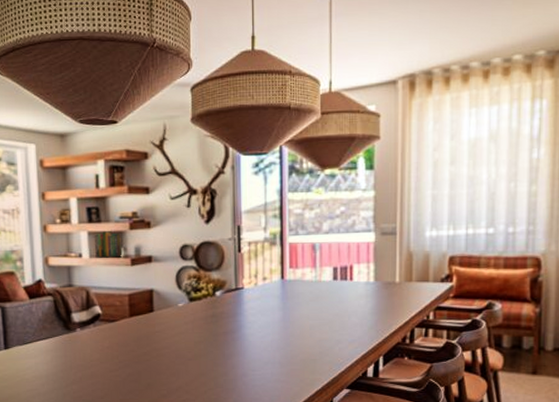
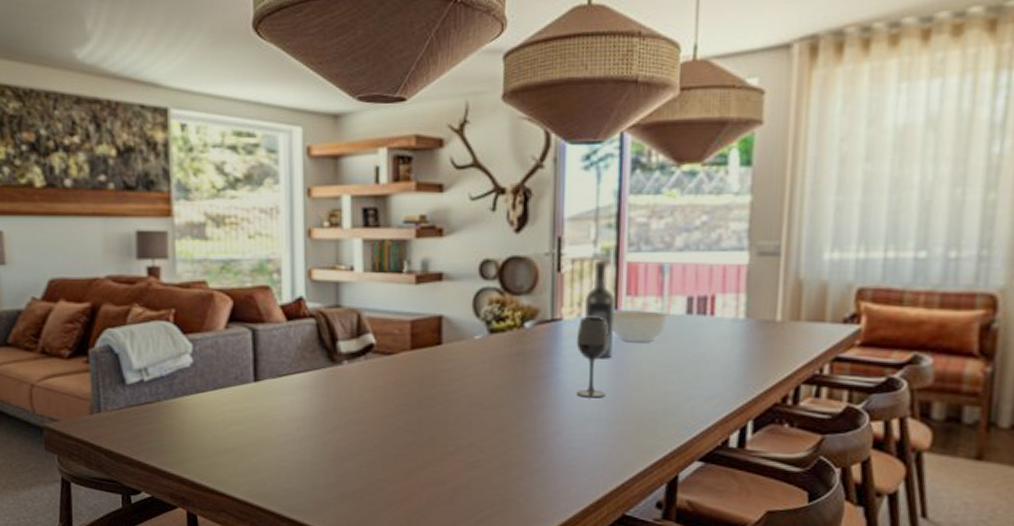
wine glass: none [254,286,278,347] -> present [576,317,608,398]
wine bottle: none [259,243,282,317] -> present [584,261,616,359]
bowl: none [280,279,319,304] -> present [611,310,666,344]

